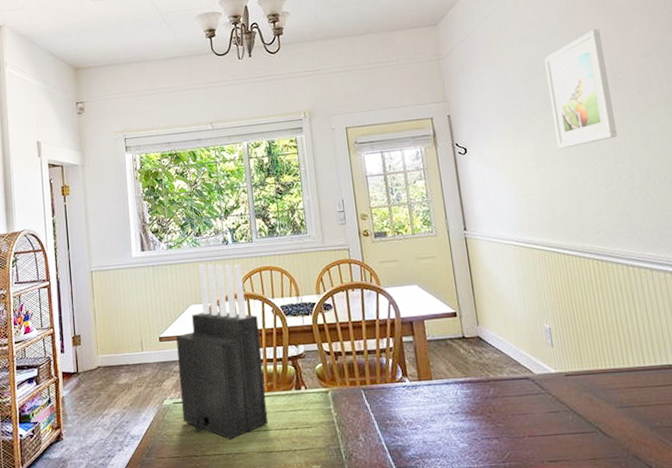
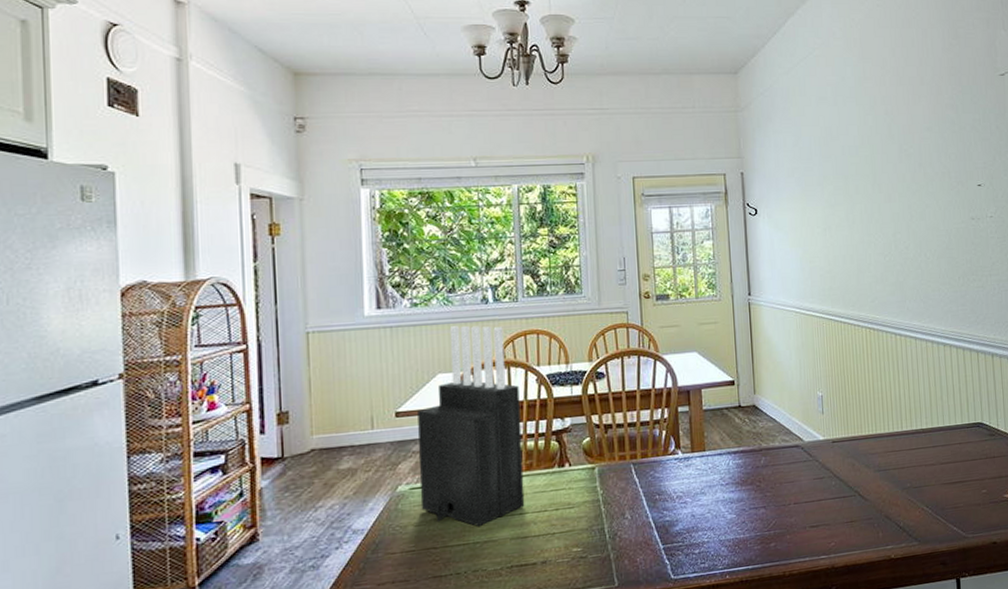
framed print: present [544,29,617,149] -> none [838,97,898,216]

